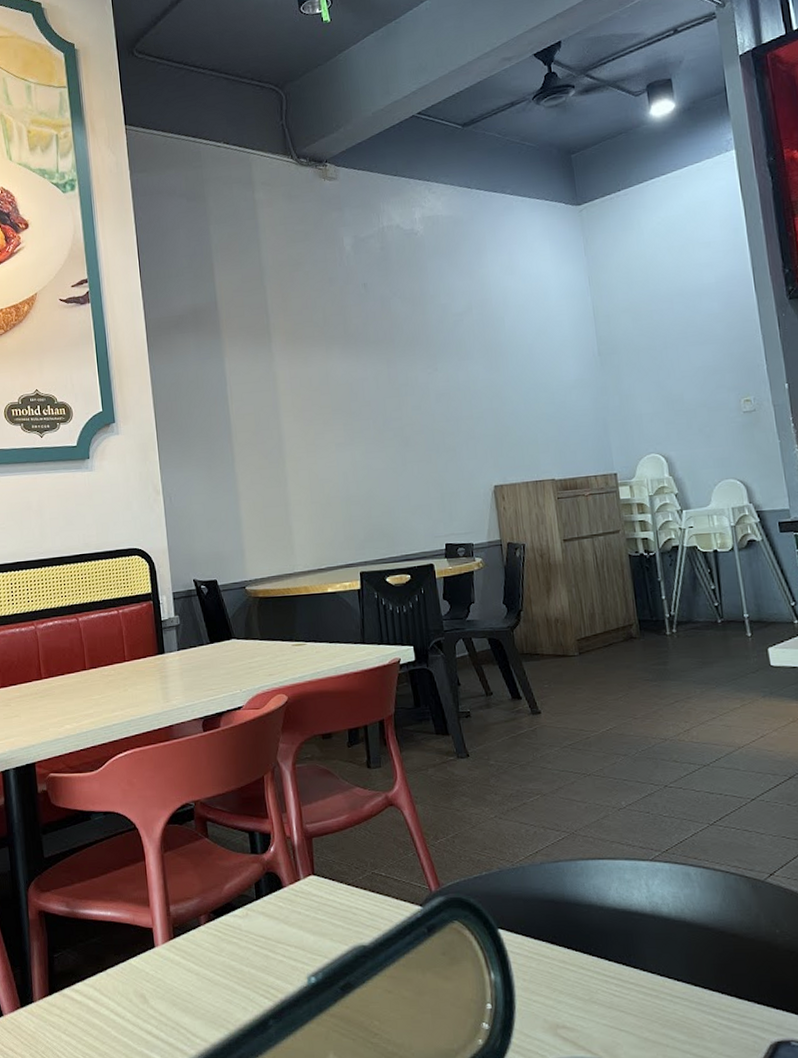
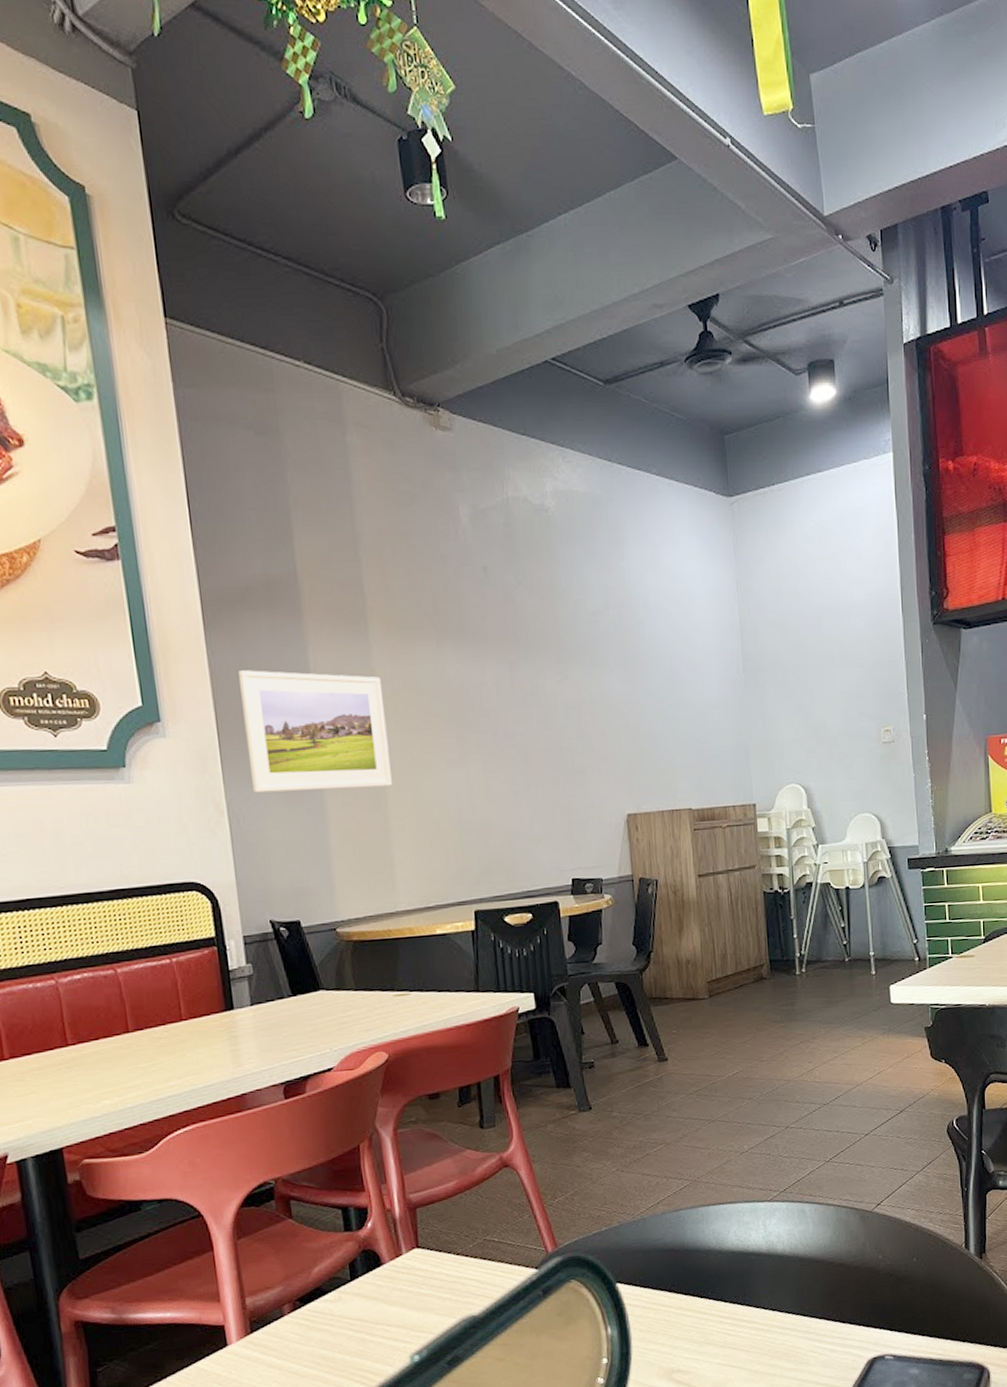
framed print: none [173,378,291,476] -> present [239,670,392,793]

